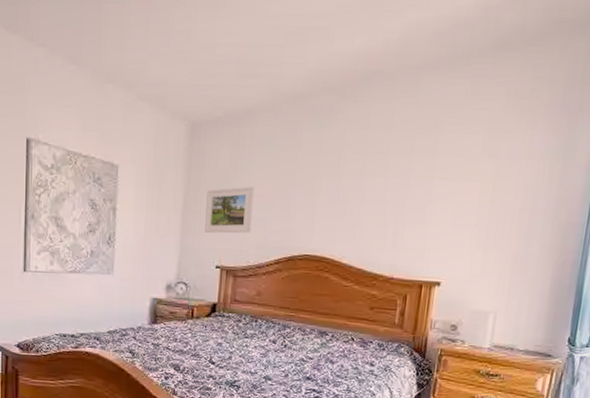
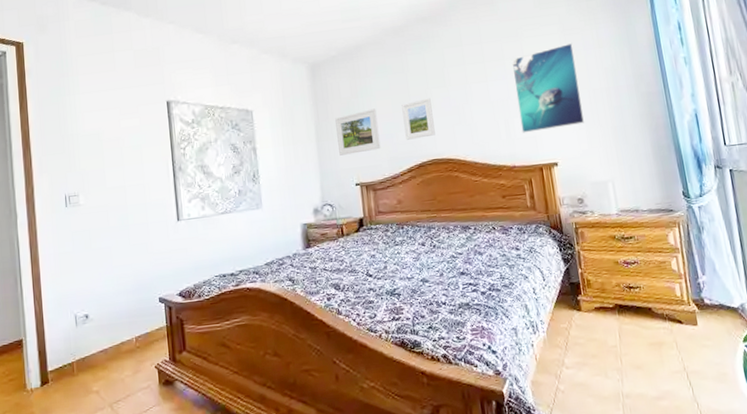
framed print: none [280,185,318,229] -> present [401,98,436,140]
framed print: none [410,148,497,245] -> present [511,43,585,133]

